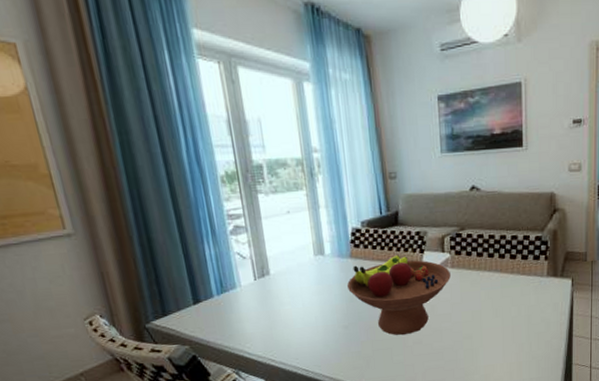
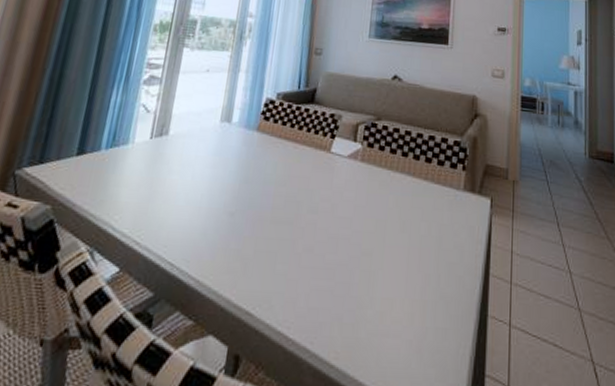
fruit bowl: present [346,255,451,336] -> none [245,136,359,237]

